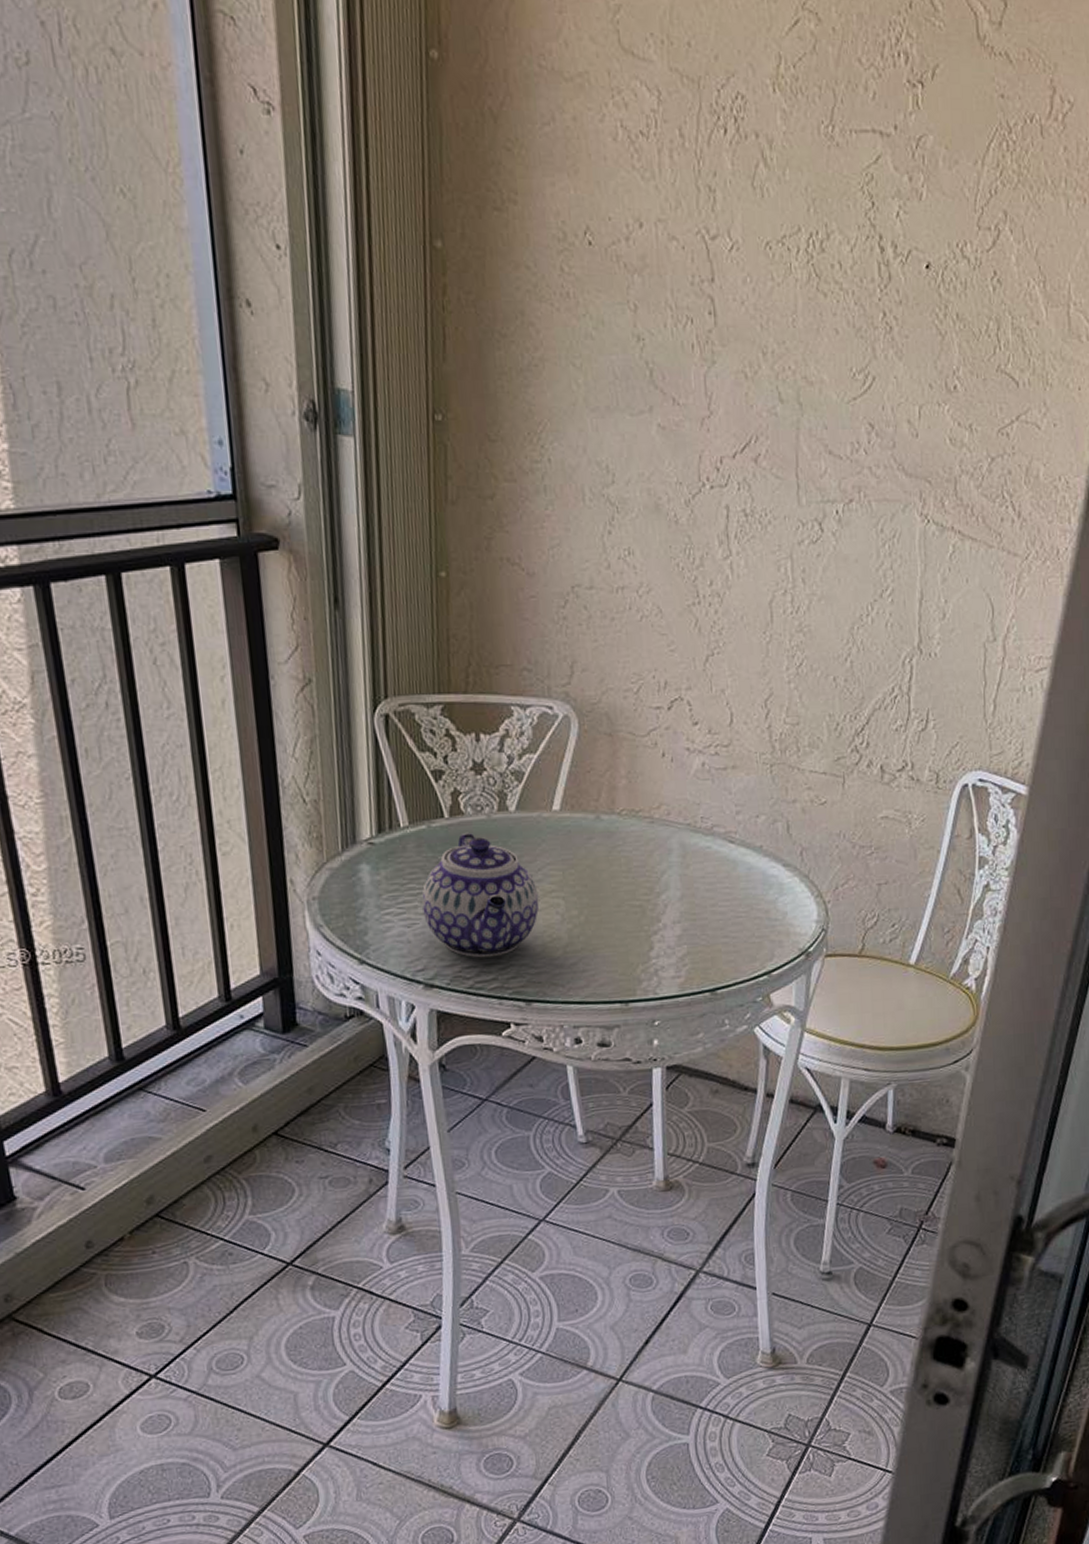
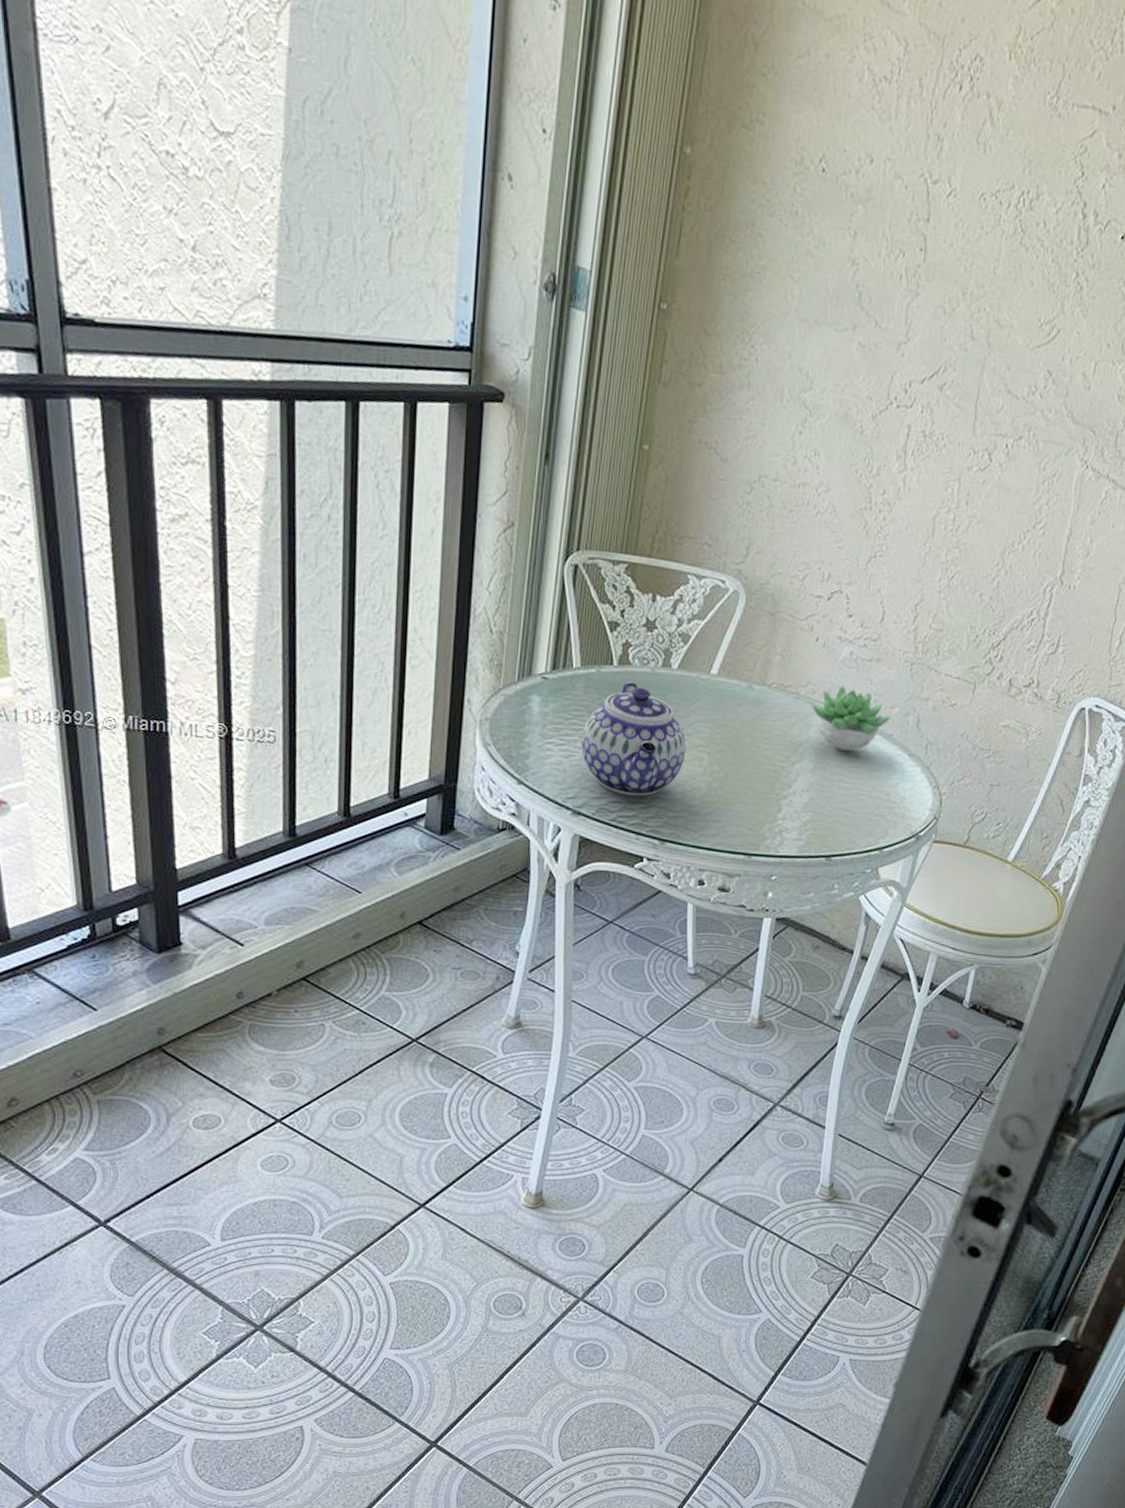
succulent plant: none [667,802,758,873] -> present [811,686,891,752]

